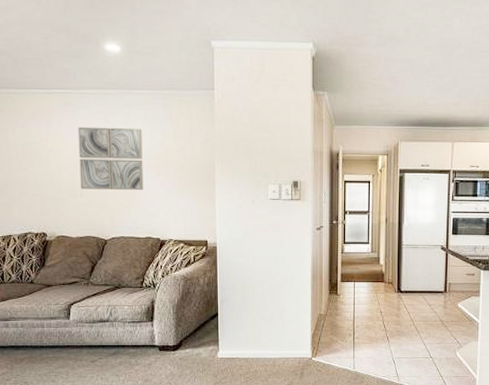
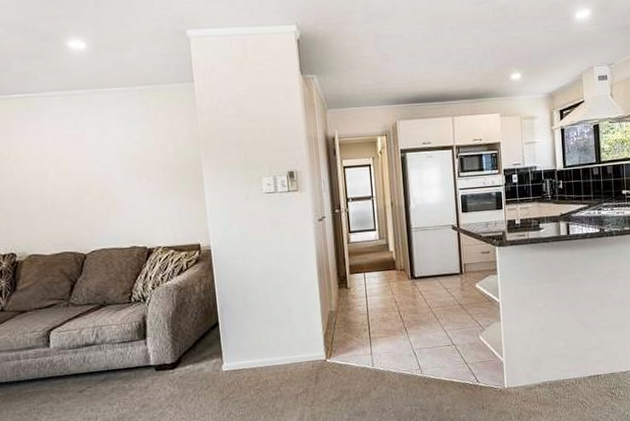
wall art: present [78,127,144,191] -> none [43,128,124,201]

